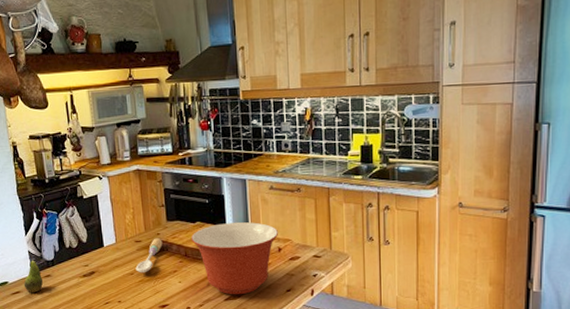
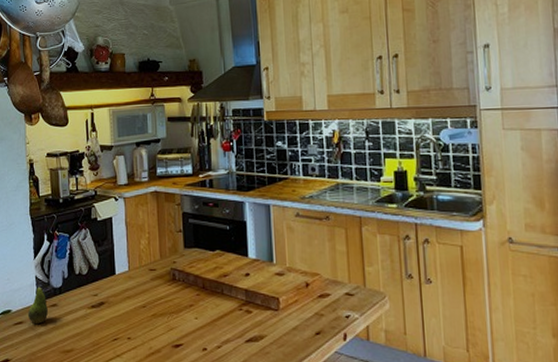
spoon: present [135,238,163,273] -> none [148,267,179,306]
mixing bowl: present [191,222,279,295] -> none [210,252,307,337]

